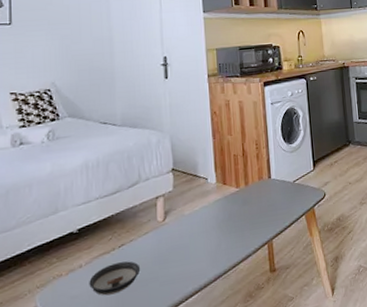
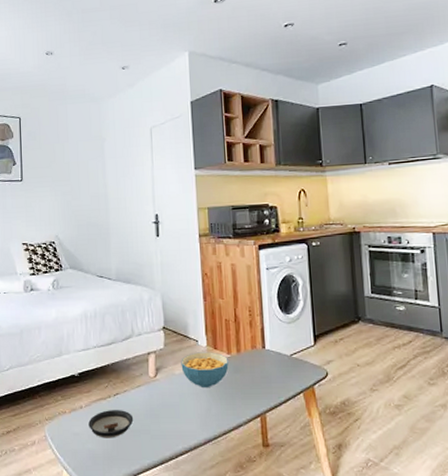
cereal bowl: none [190,188,238,224] -> present [181,352,229,387]

